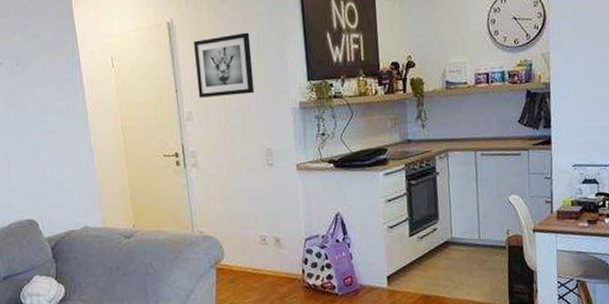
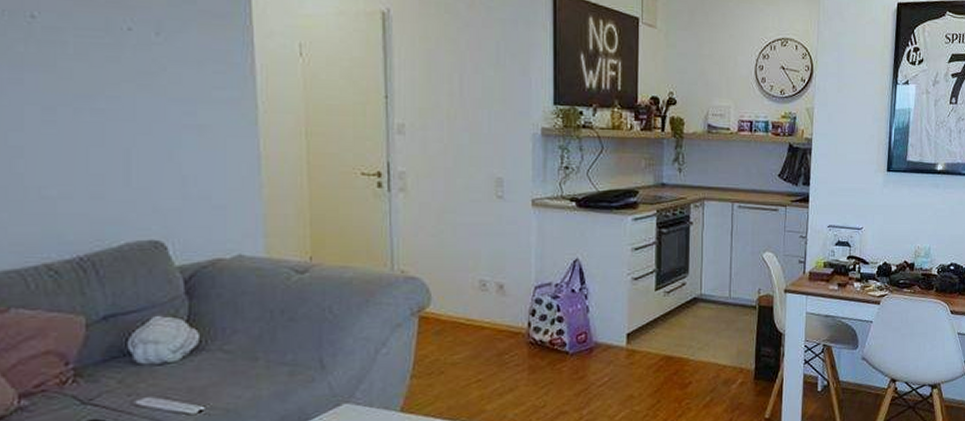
wall art: present [193,32,255,98] -> none [414,38,488,111]

